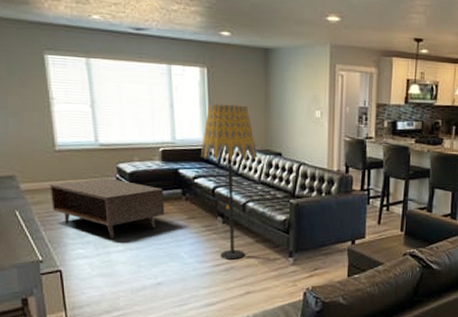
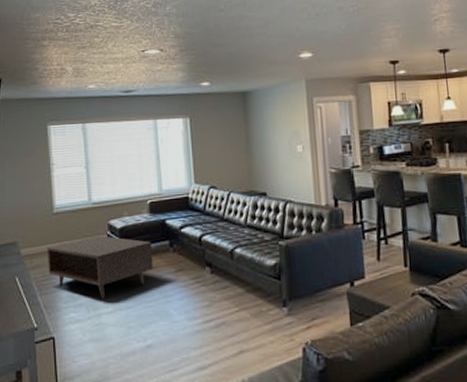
floor lamp: present [200,103,258,259] -> none [186,149,243,314]

